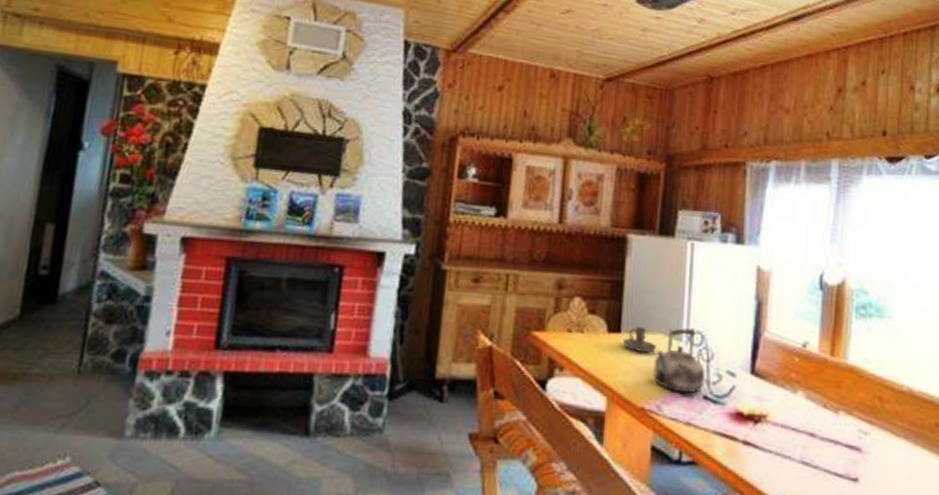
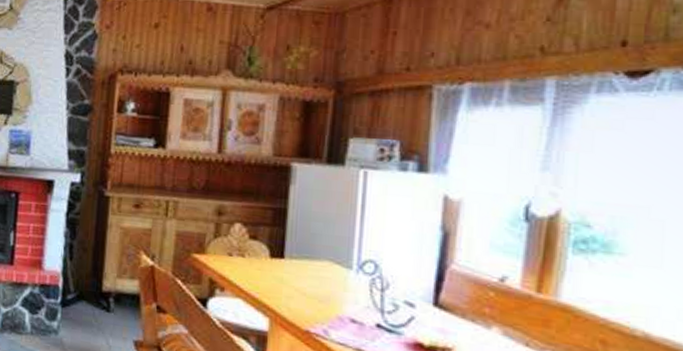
candle holder: present [622,326,656,353] -> none [286,252,323,279]
kettle: present [653,328,705,394] -> none [319,256,379,321]

